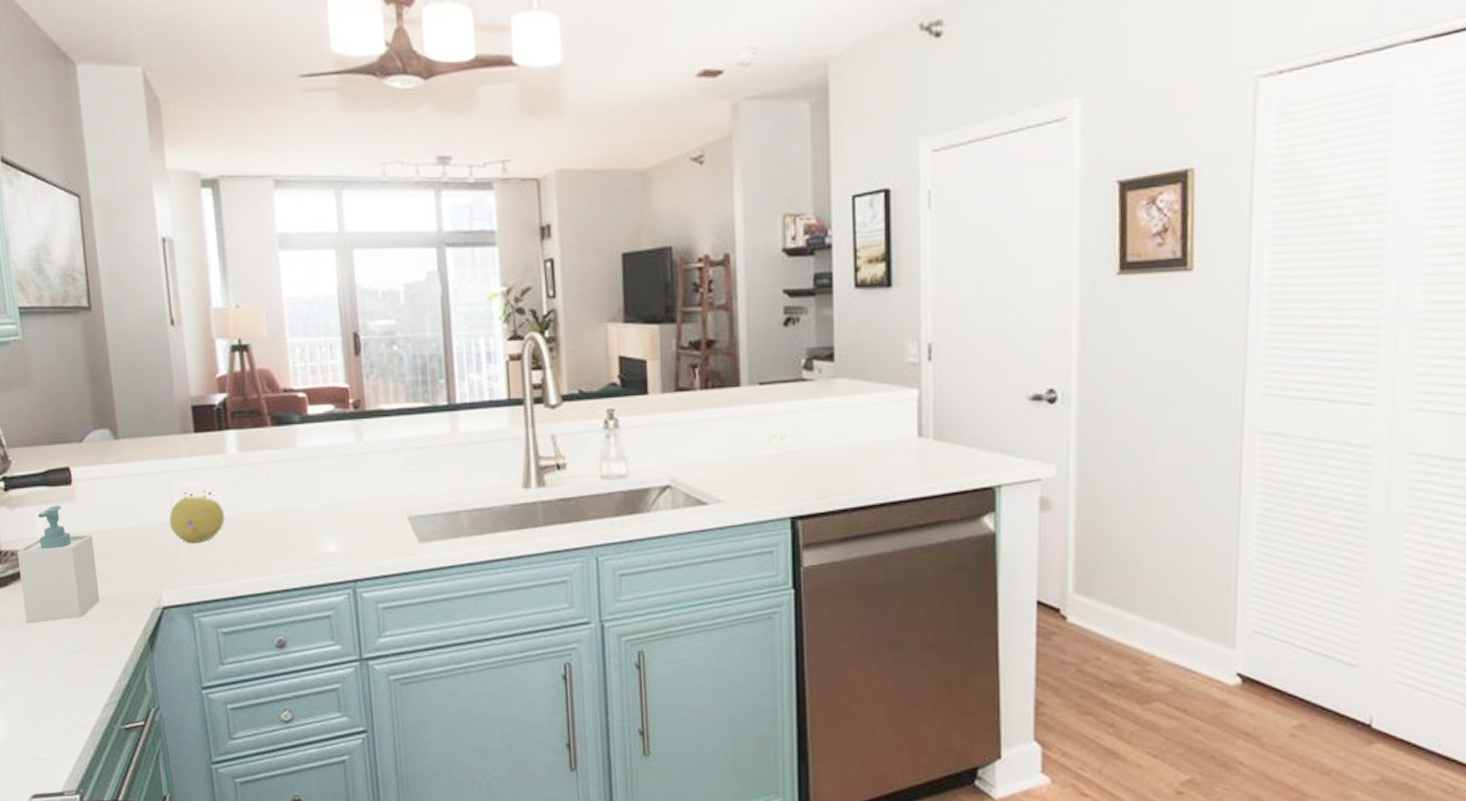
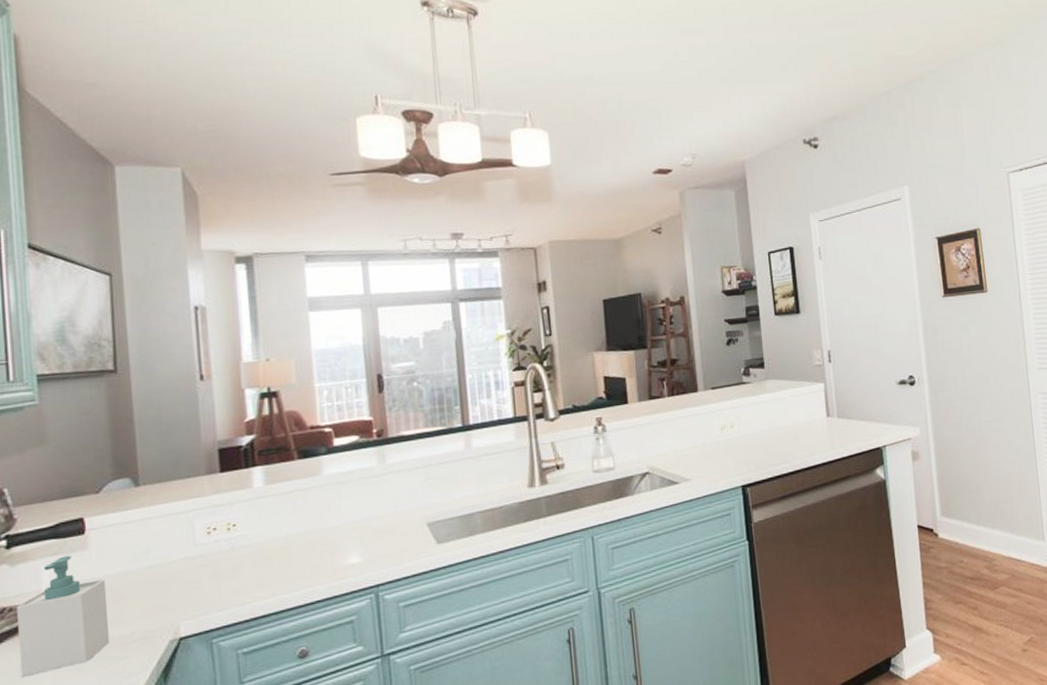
fruit: present [169,497,225,544] -> none [191,529,249,574]

